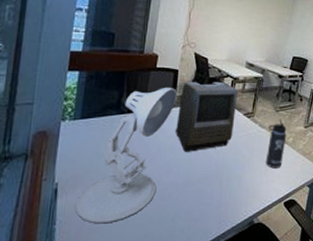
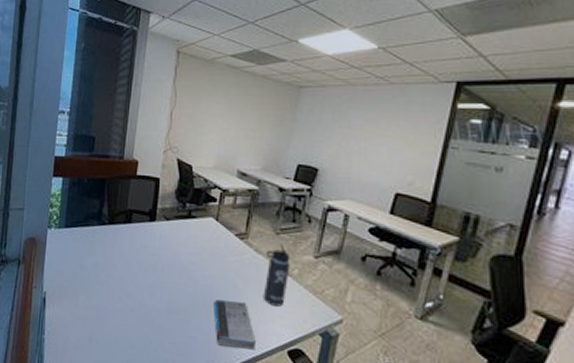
desk lamp: present [74,87,177,224] -> none [61,197,159,342]
computer: present [175,81,239,152] -> none [157,192,229,275]
book: none [225,169,259,207] -> present [213,300,256,350]

